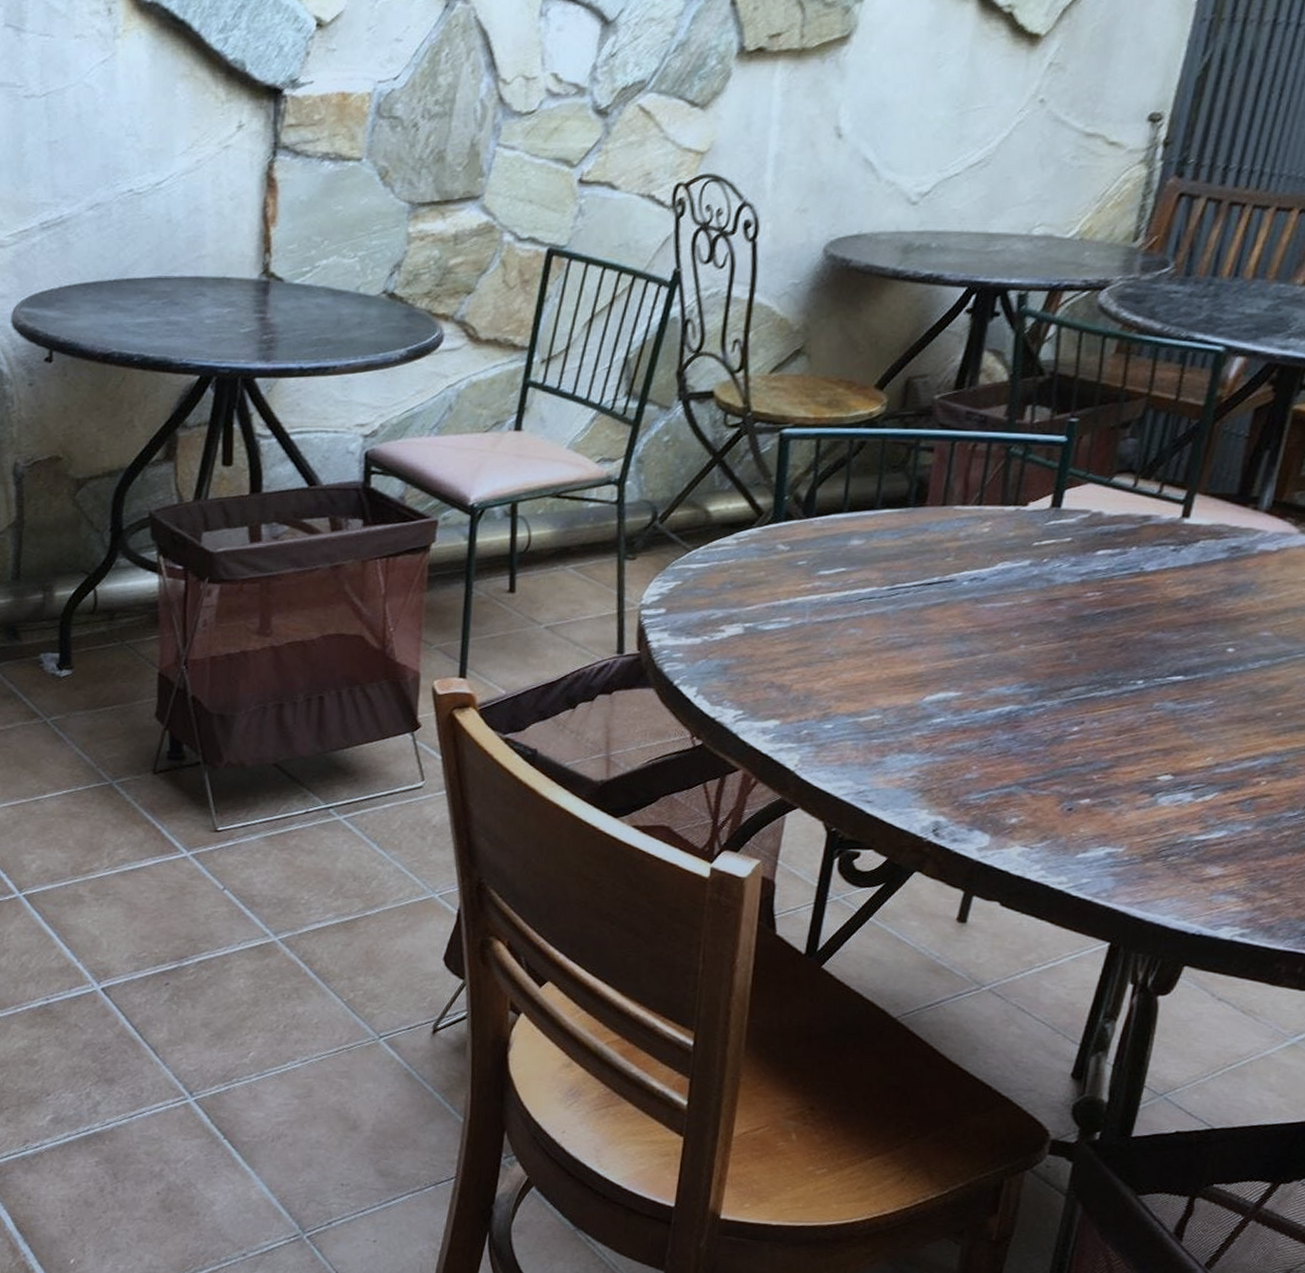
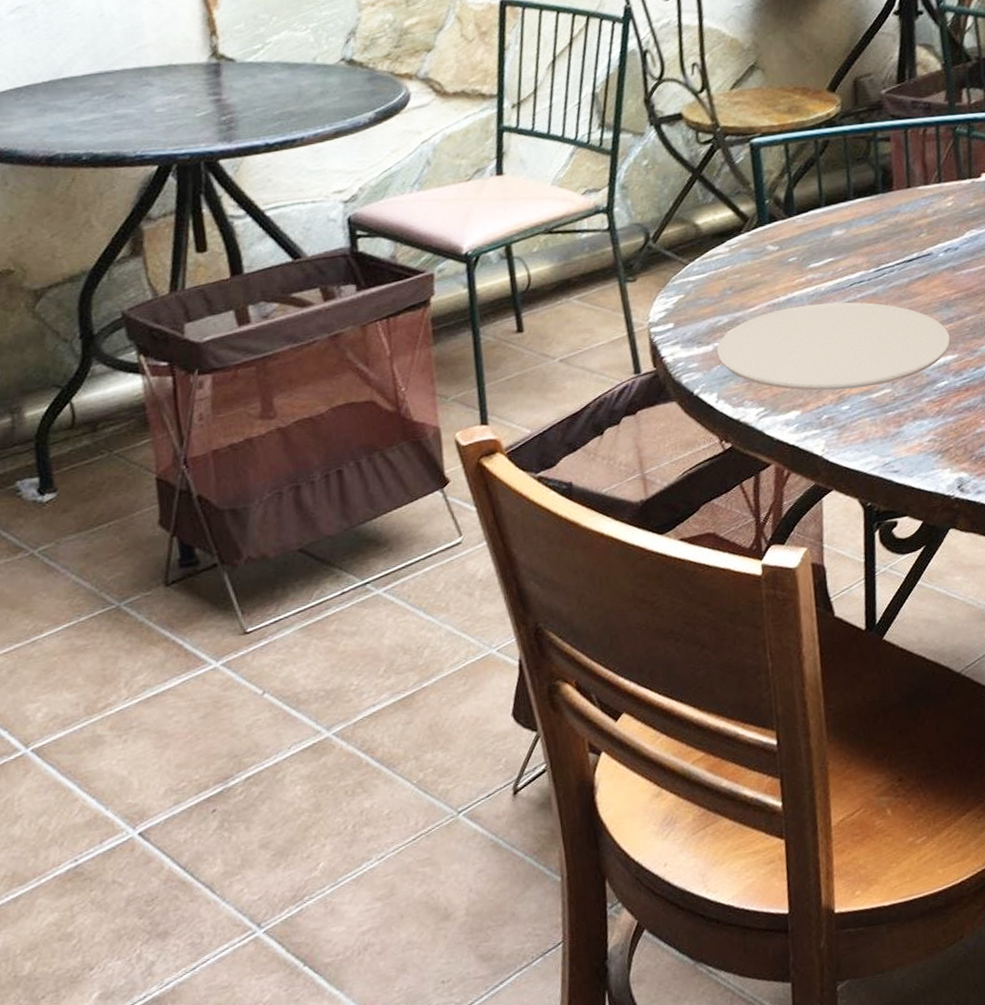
plate: none [704,612,957,710] -> present [716,302,951,391]

